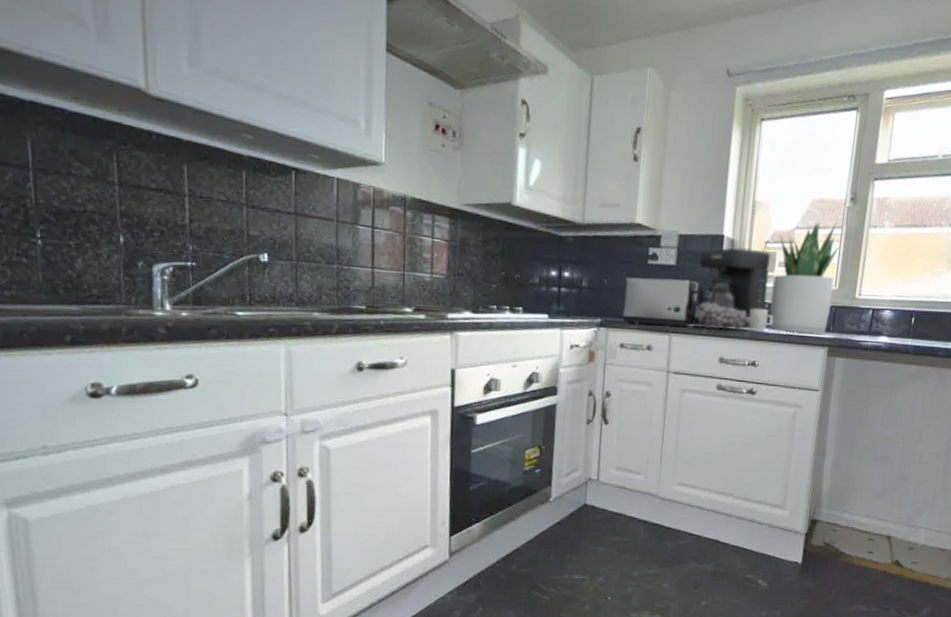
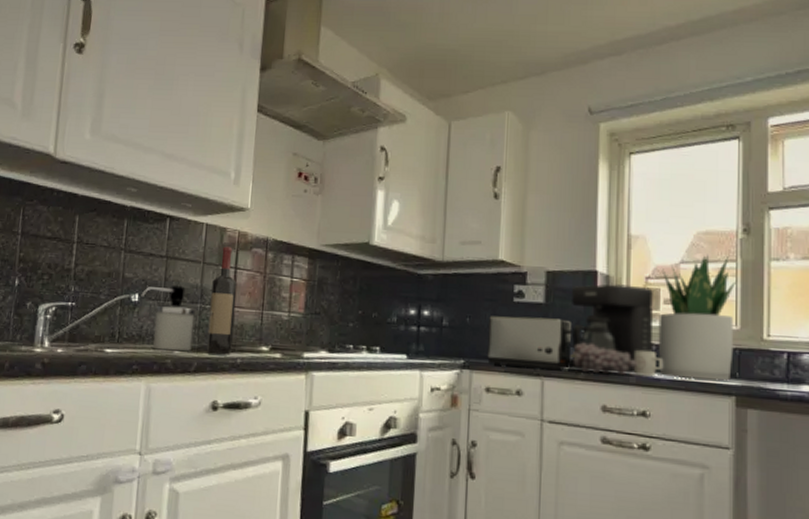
soap dispenser: none [270,245,334,314] -> present [140,286,197,352]
wine bottle: none [347,203,376,317] -> present [206,246,238,355]

